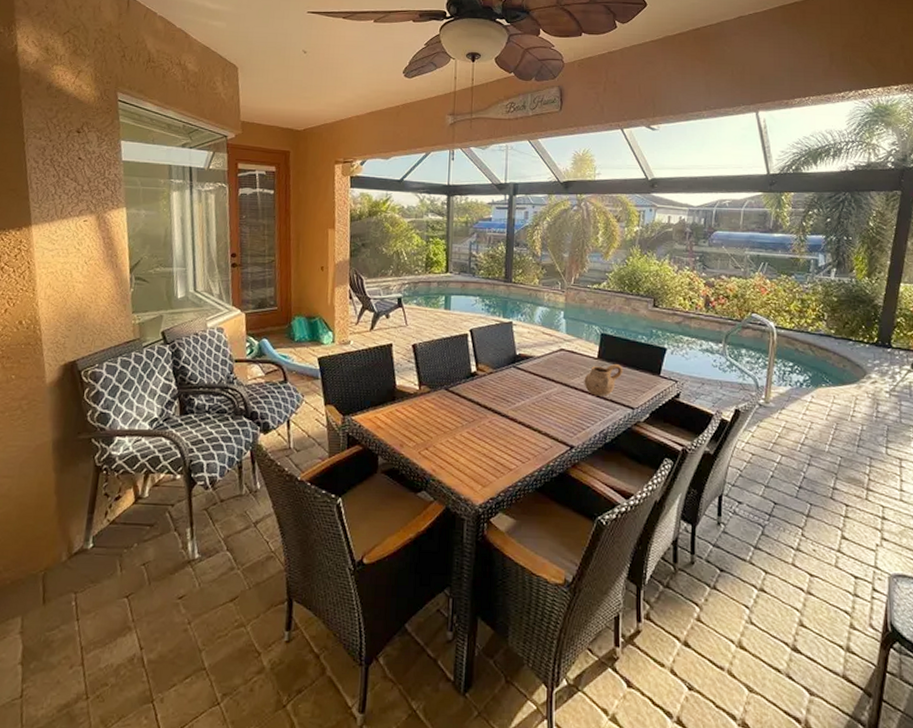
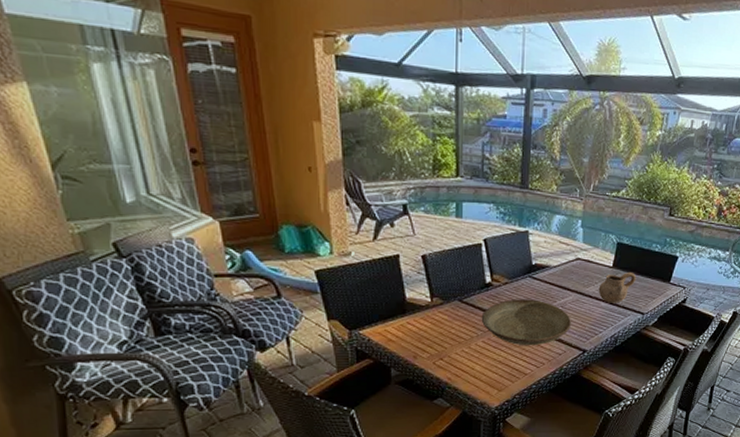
decorative bowl: none [466,389,557,439] -> present [481,299,571,346]

